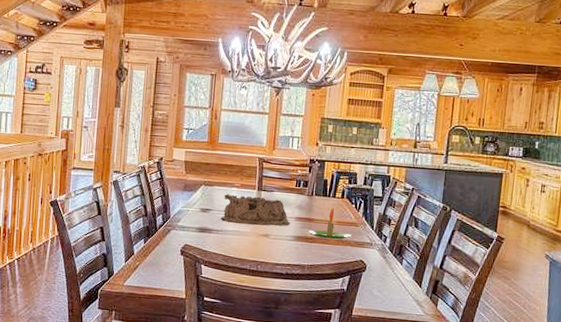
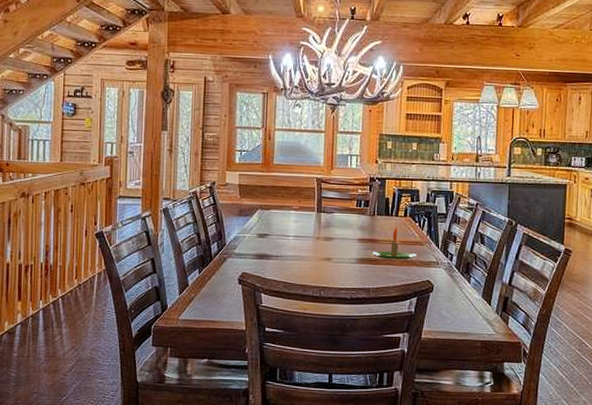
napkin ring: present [220,194,290,226] -> none [279,217,352,250]

